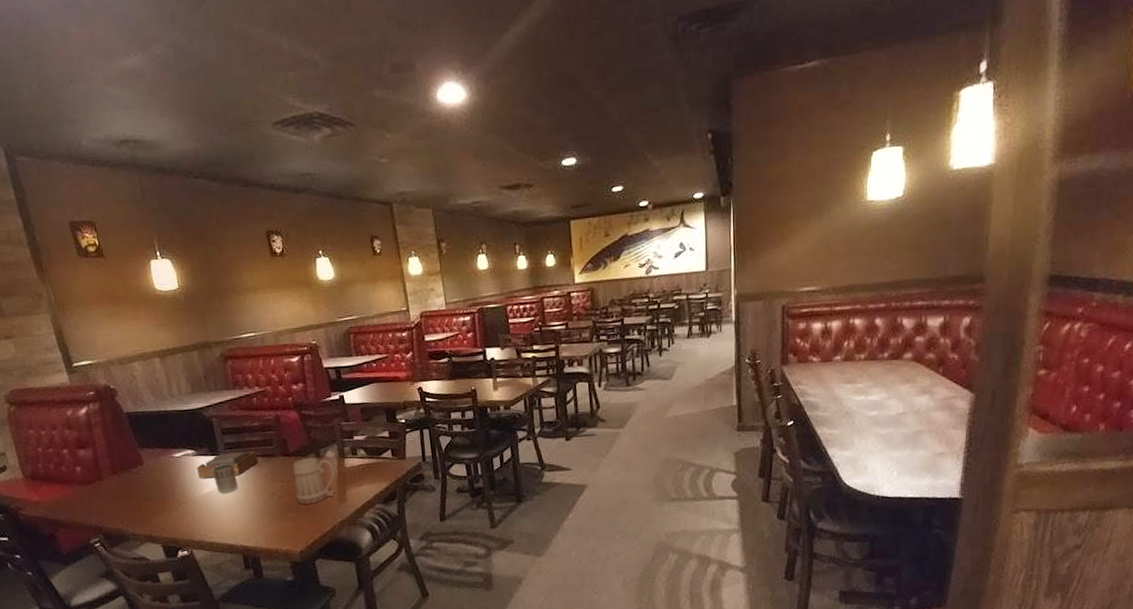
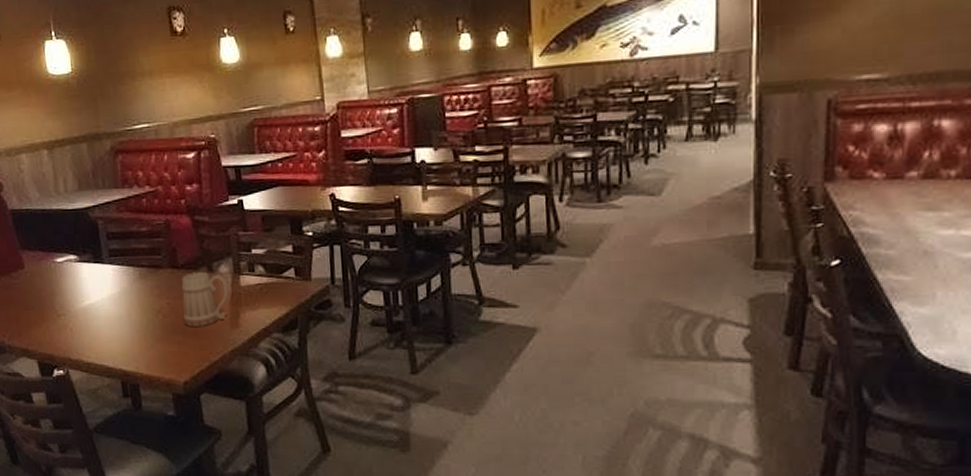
napkin holder: present [197,451,259,479] -> none [79,260,145,289]
cup: present [212,464,239,494] -> none [94,273,122,308]

